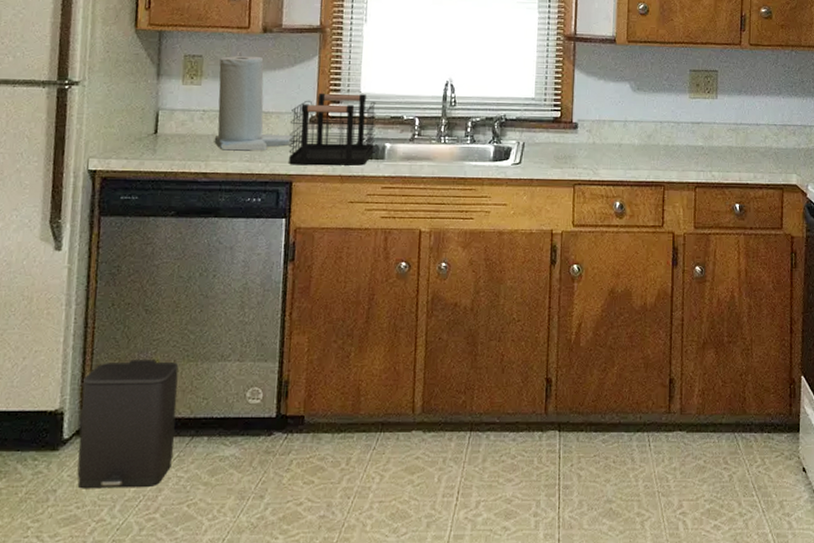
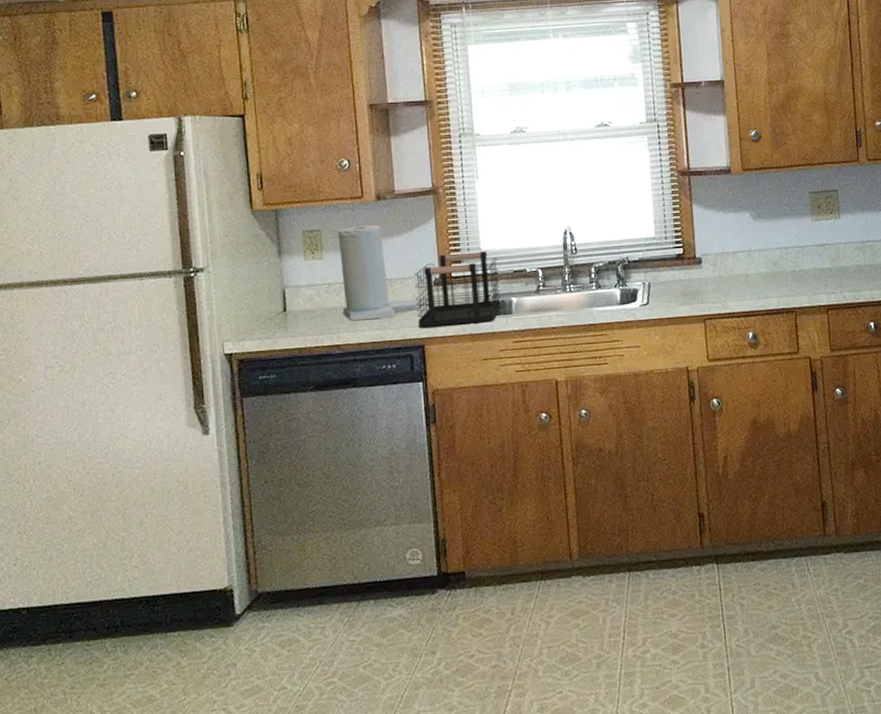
pedal bin: present [77,360,179,489] -> none [248,531,344,661]

